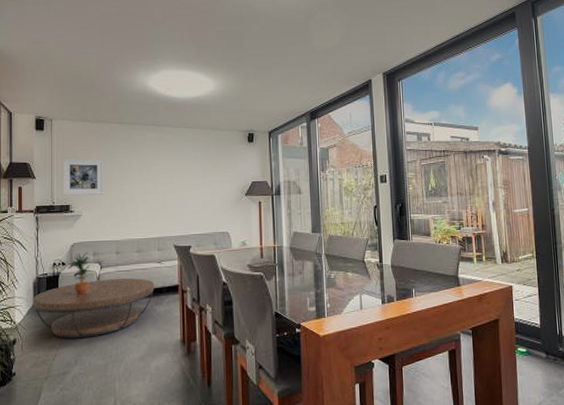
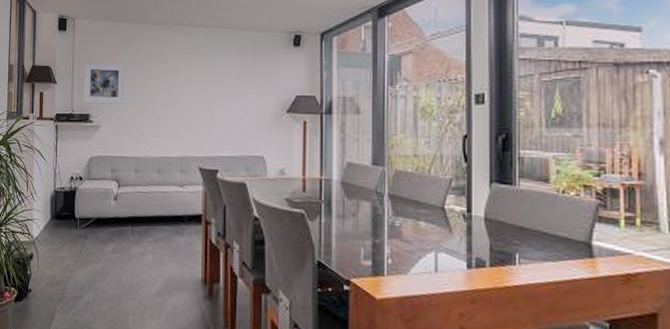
coffee table: present [32,278,155,339] -> none [49,199,175,262]
potted plant: present [68,252,91,295] -> none [85,167,108,214]

